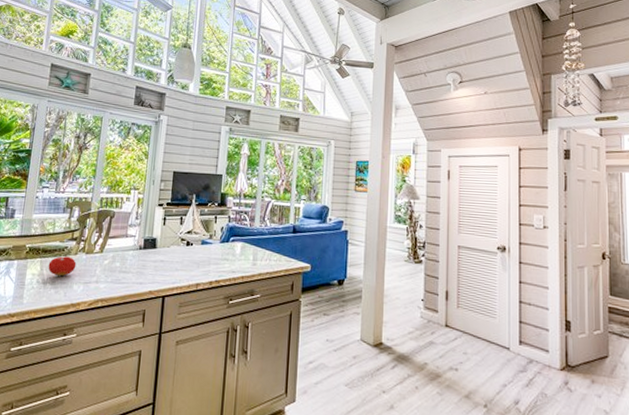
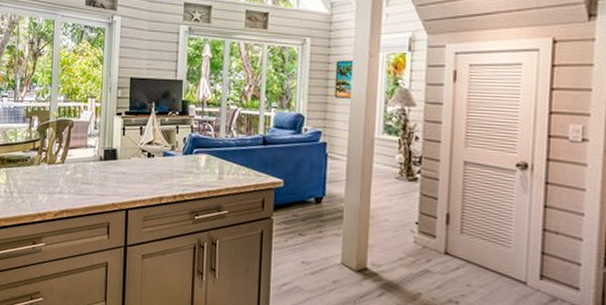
fruit: present [48,254,77,277] -> none [13,164,40,186]

